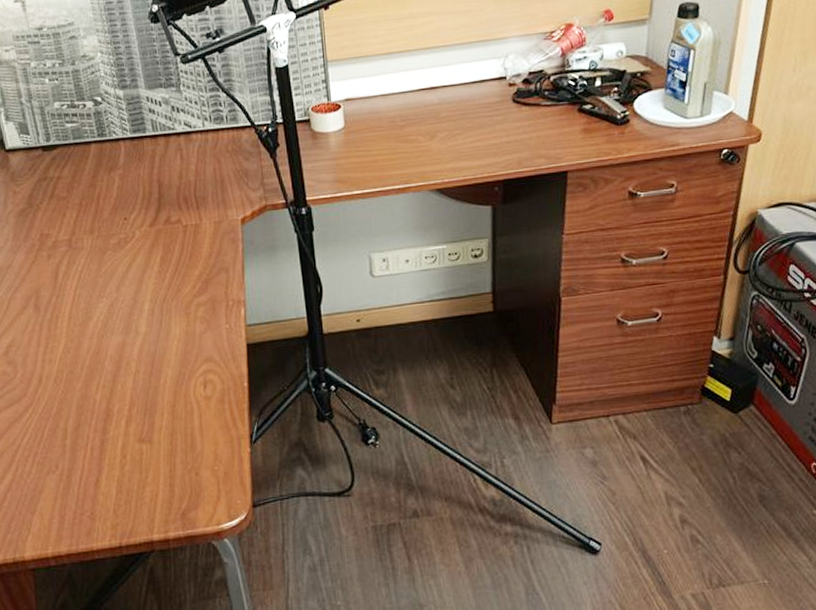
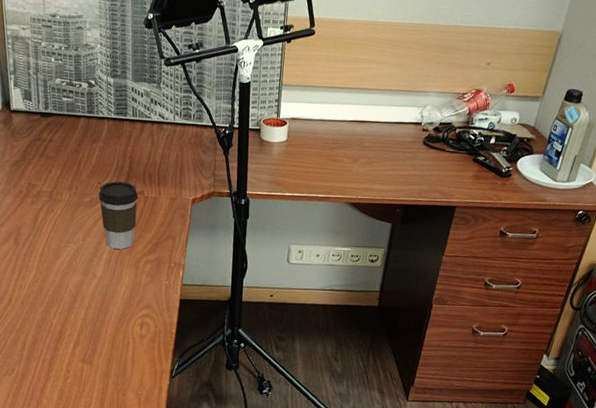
coffee cup: none [126,211,179,296] -> present [98,181,138,249]

